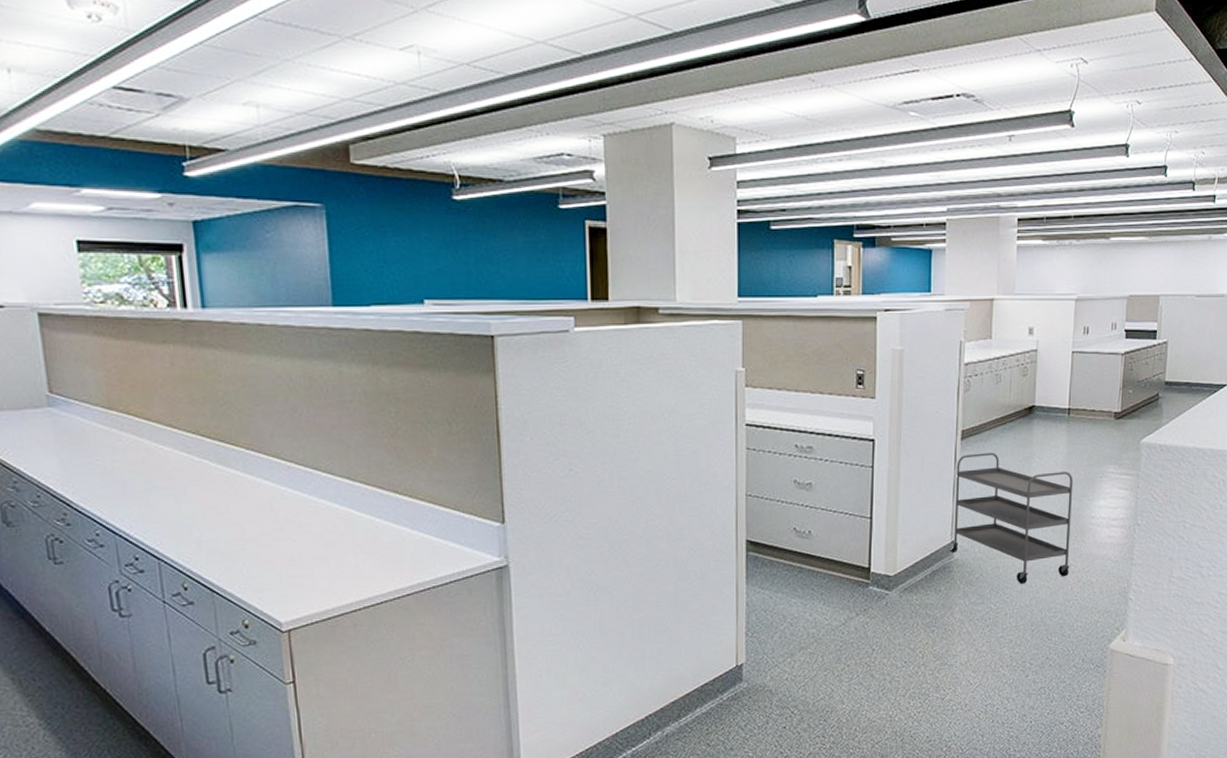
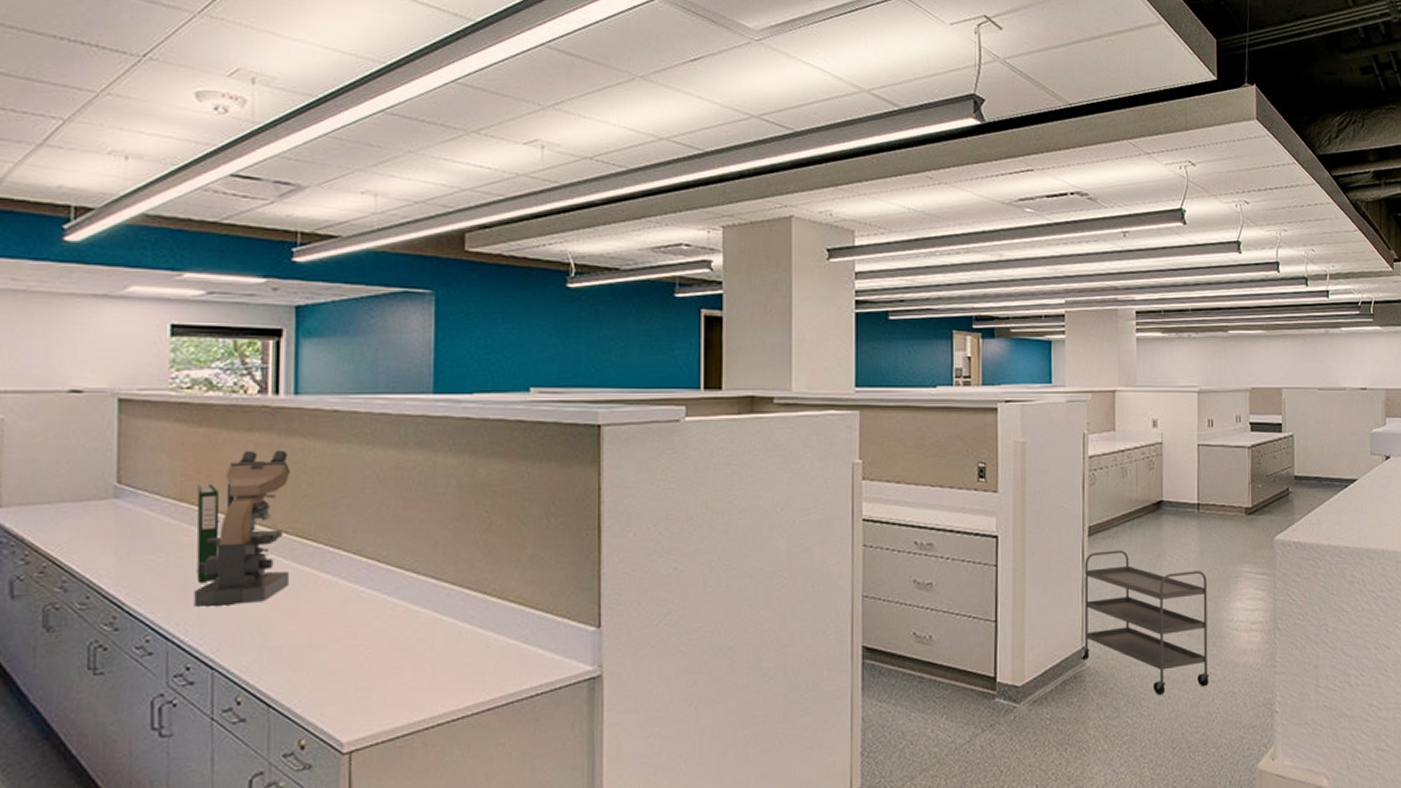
binder: none [123,392,159,484] -> present [196,483,236,584]
microscope: none [132,361,219,504] -> present [194,450,291,607]

